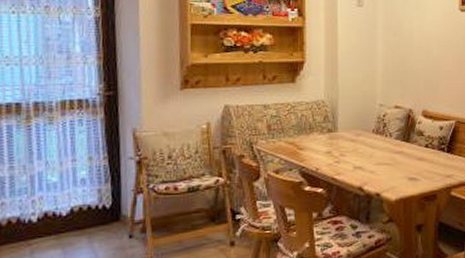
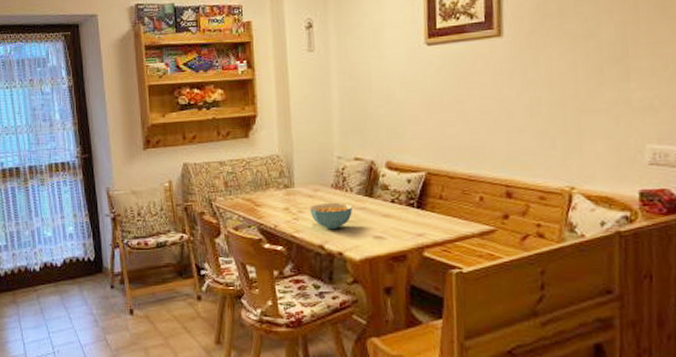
cereal bowl: none [351,147,390,172] -> present [310,203,352,230]

